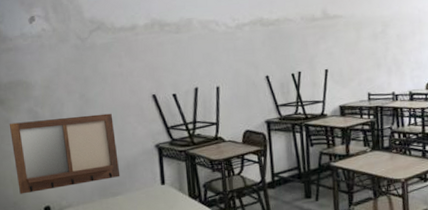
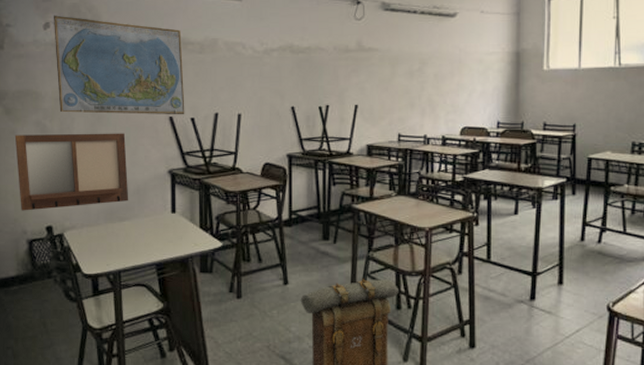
world map: none [37,8,167,99] -> present [53,15,185,115]

